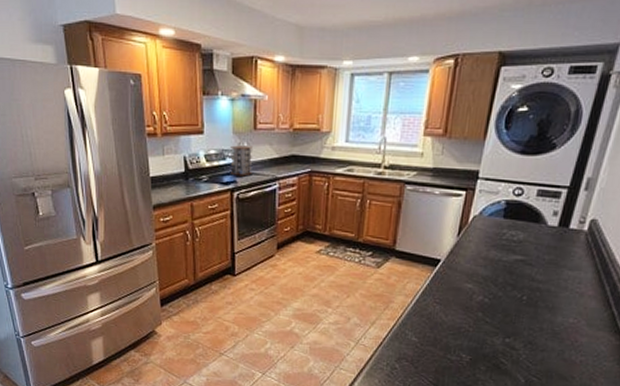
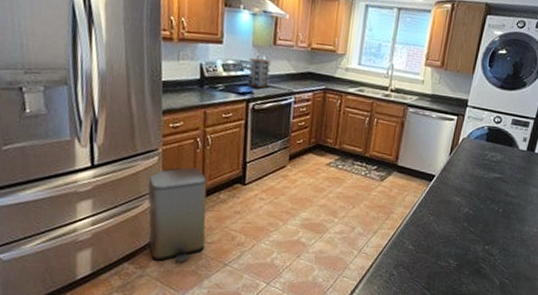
pedal bin: none [144,260,201,351] -> present [147,167,207,262]

